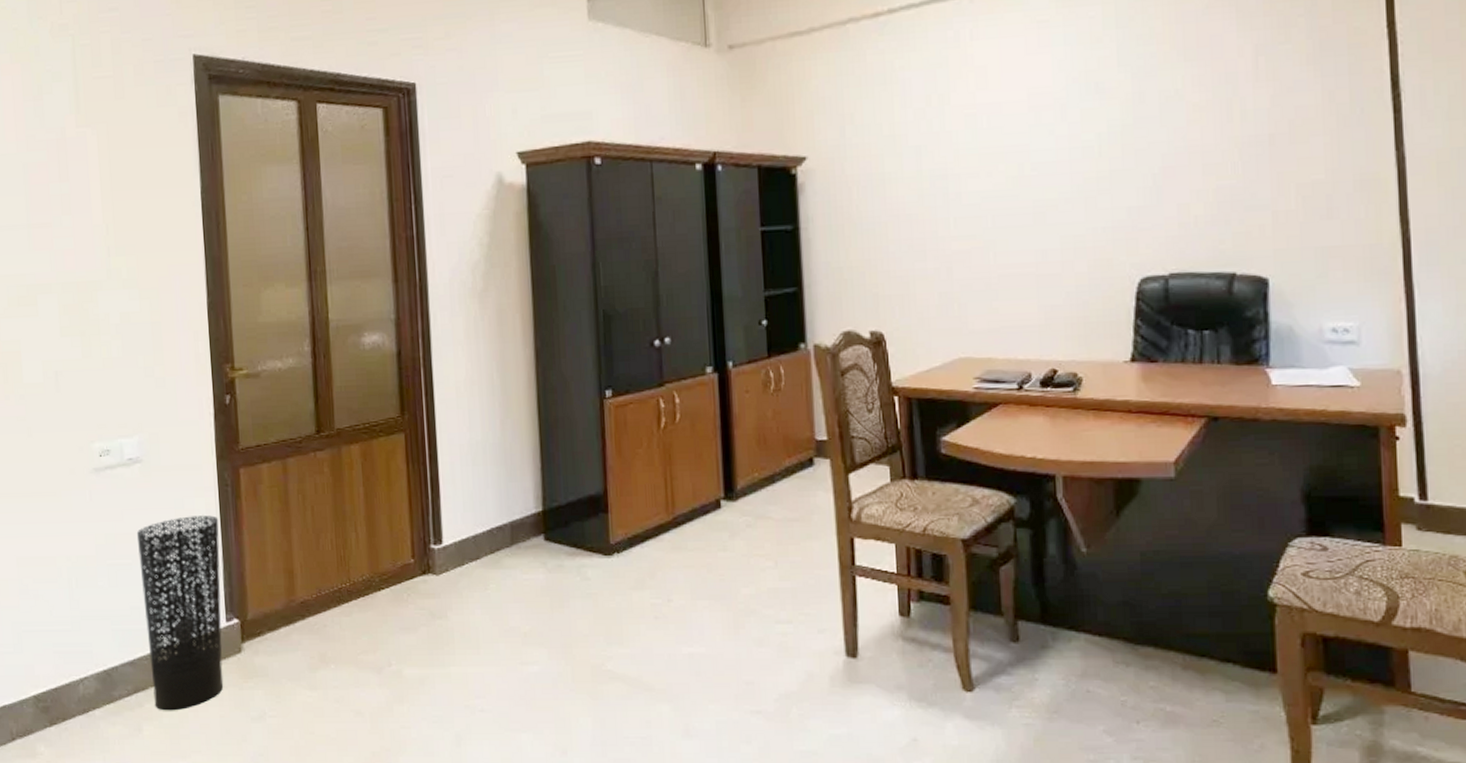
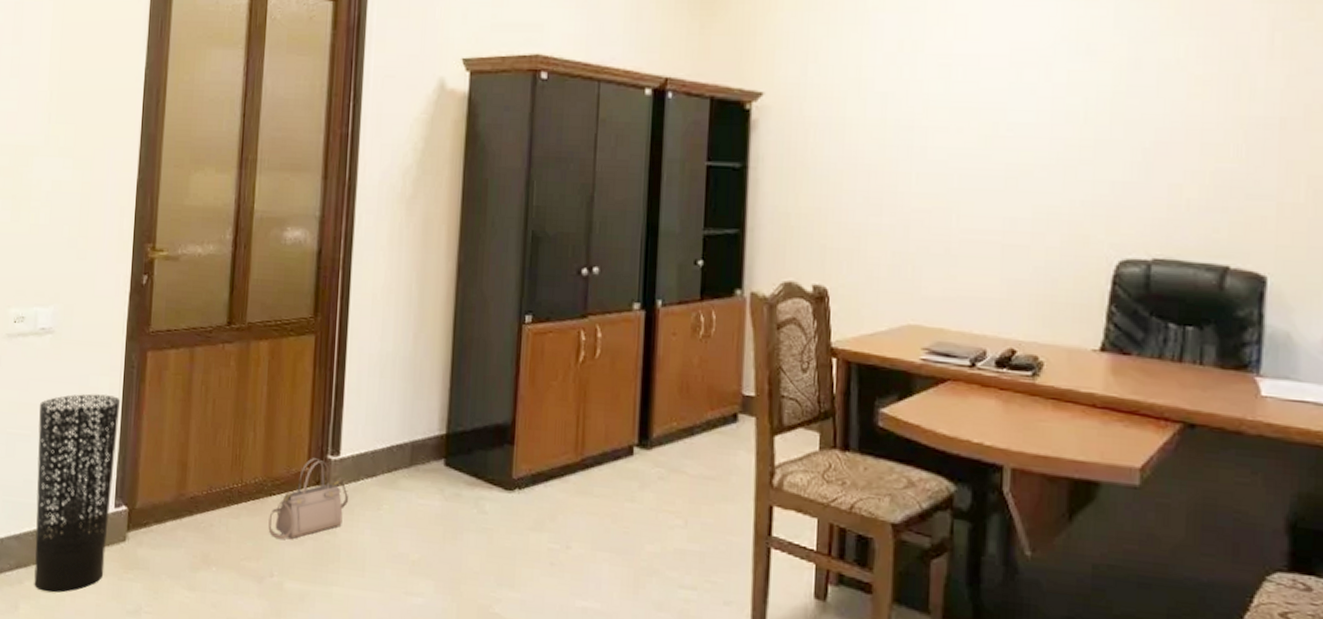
handbag: none [380,549,455,629] -> present [268,458,348,539]

